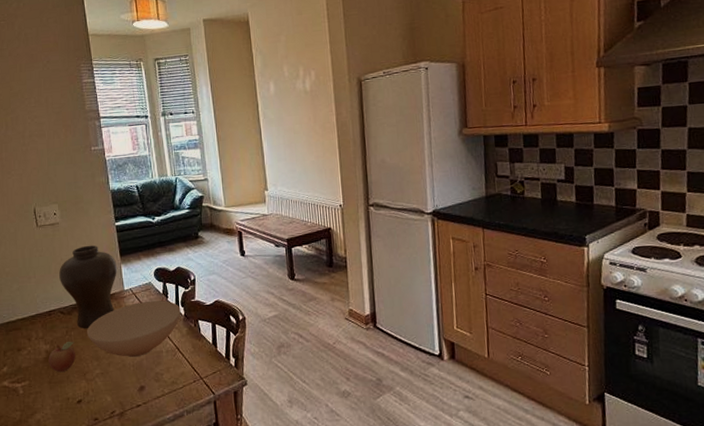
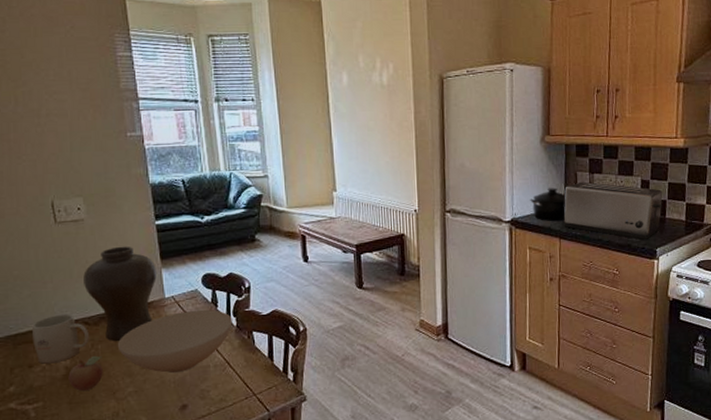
mug: none [19,304,65,348] -> present [31,313,90,364]
saucepan: none [450,178,487,211] -> present [530,188,566,221]
toaster: none [485,171,589,228] -> present [563,181,663,241]

